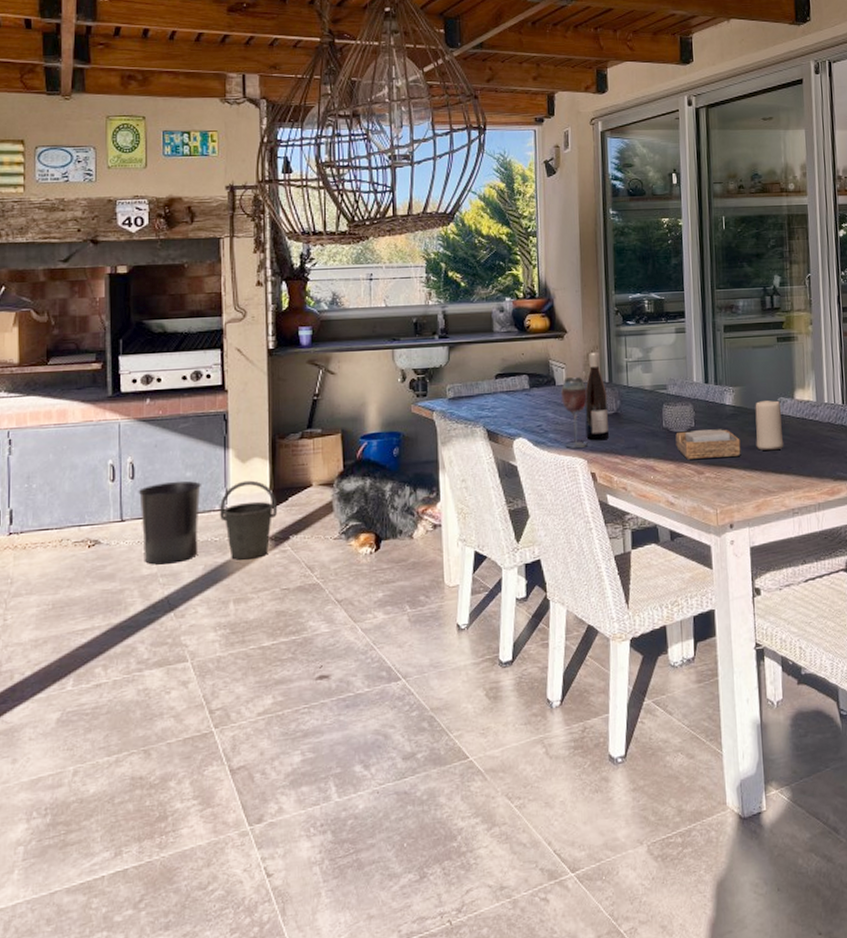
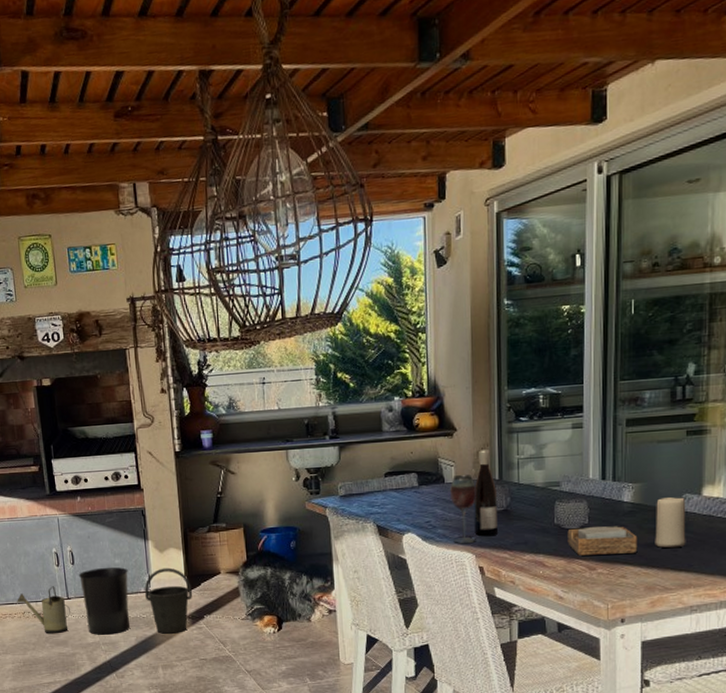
watering can: none [54,506,123,567] -> present [17,586,71,634]

